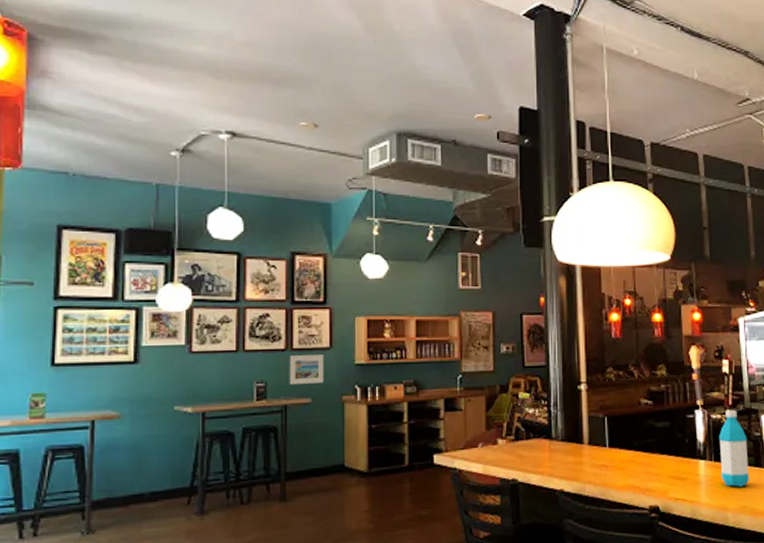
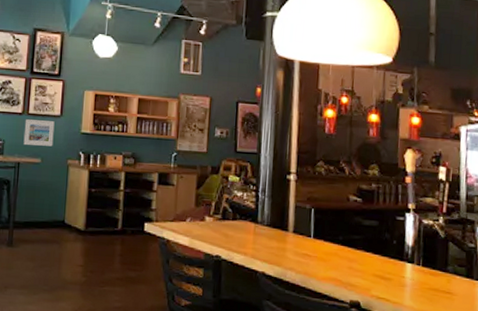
water bottle: present [719,410,750,487] -> none [429,217,460,296]

